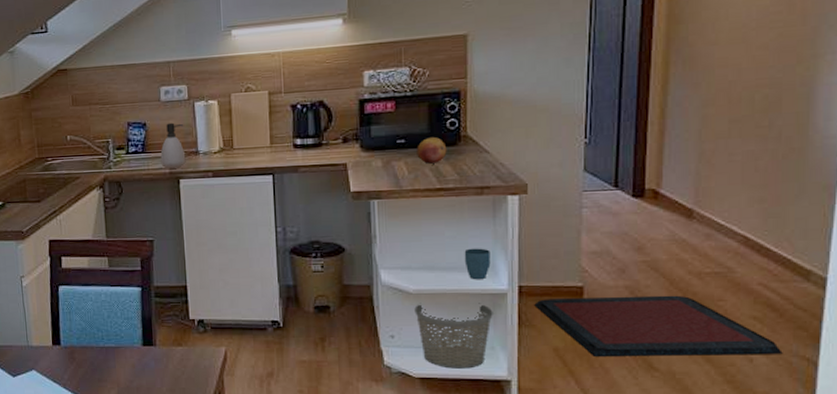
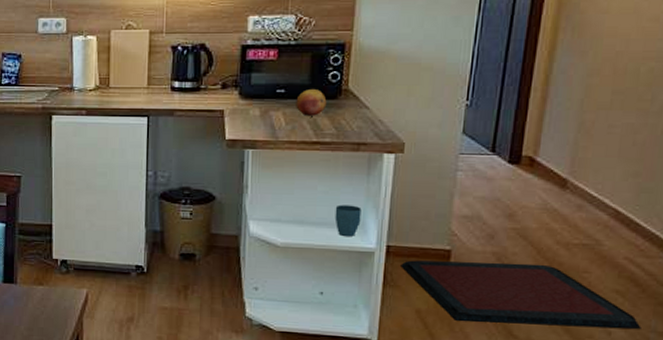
soap dispenser: present [160,122,186,169] -> none [34,56,60,104]
basket: present [414,303,493,369] -> none [280,256,359,325]

